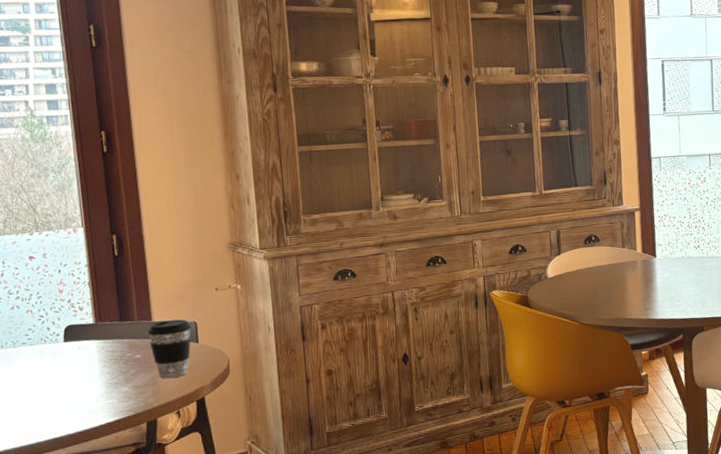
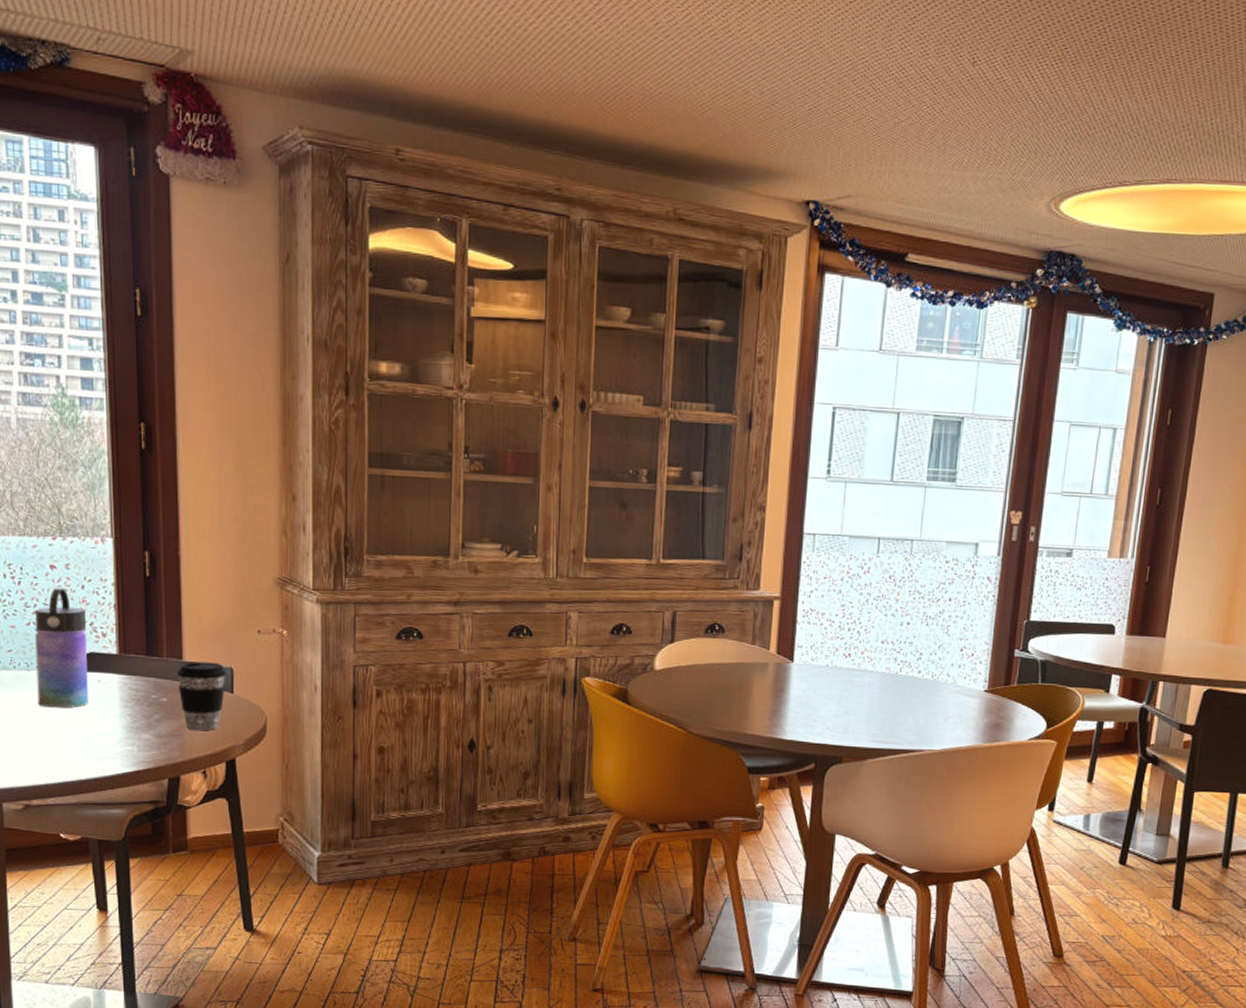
water bottle: none [18,274,71,377] -> present [35,588,88,708]

